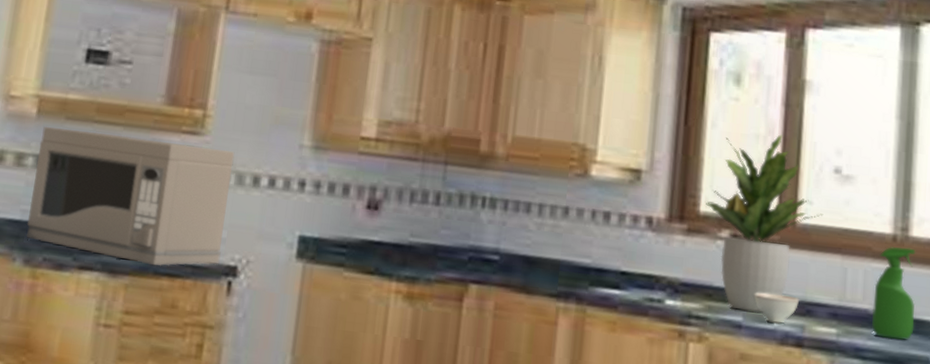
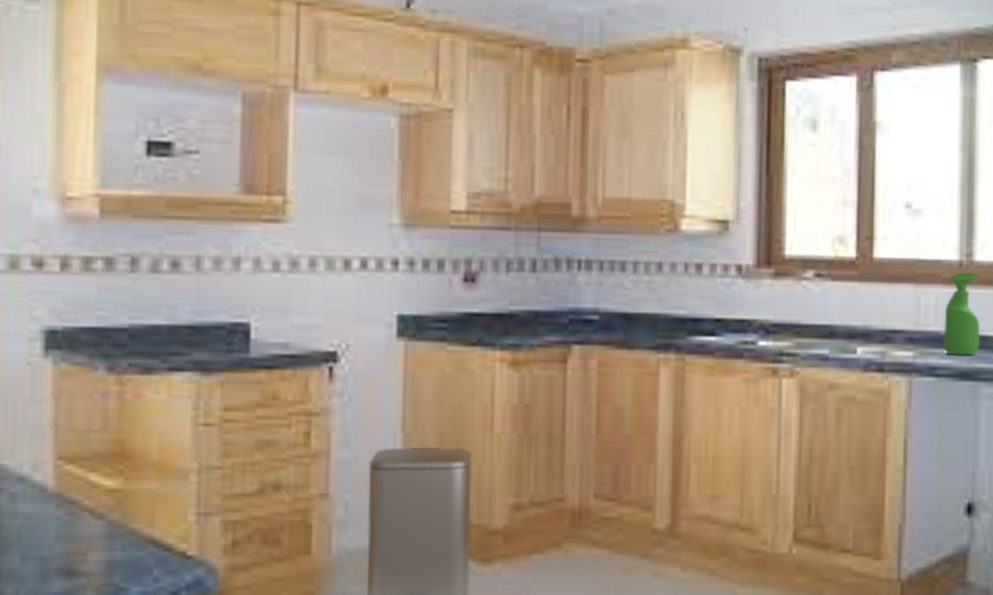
microwave: present [26,127,235,267] -> none [104,227,321,360]
potted plant: present [706,134,824,312] -> none [790,175,897,344]
bowl: present [754,292,800,324] -> none [838,325,880,352]

